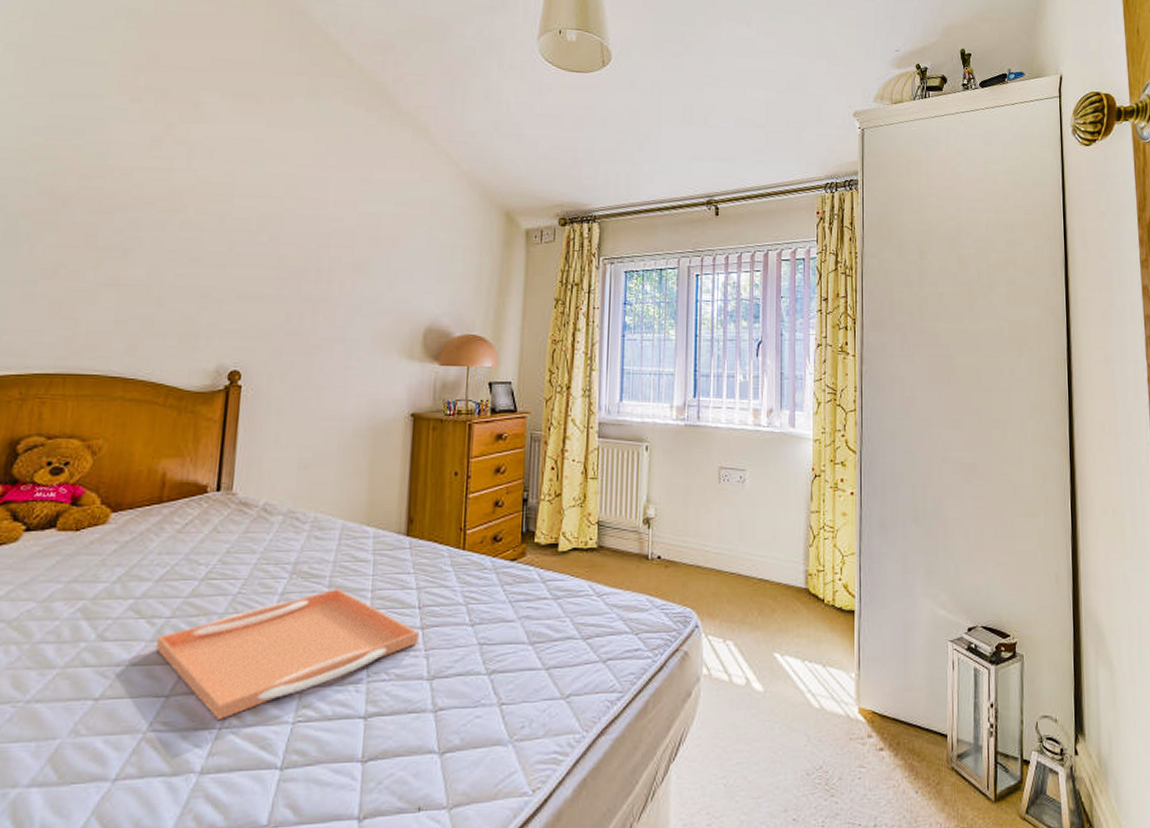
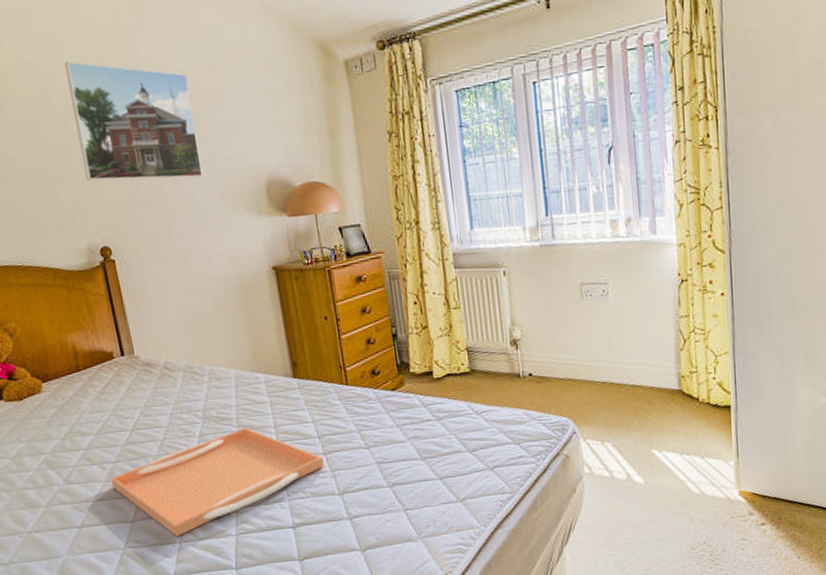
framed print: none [236,188,371,315] -> present [64,60,203,181]

